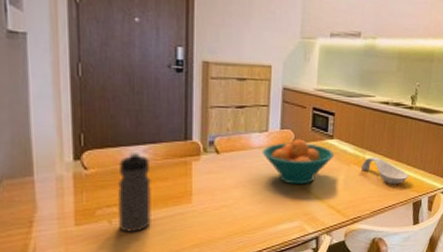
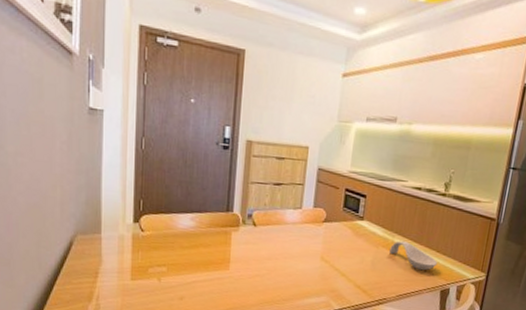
water bottle: present [117,151,151,232] -> none [165,218,196,291]
fruit bowl: present [262,138,335,185] -> none [295,217,364,262]

